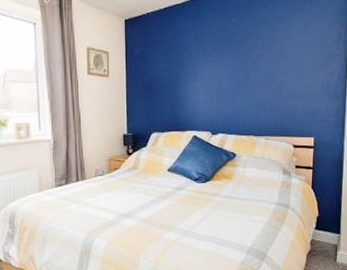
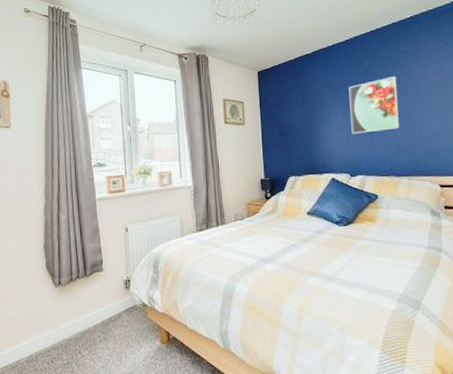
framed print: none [216,34,263,92] -> present [348,76,399,134]

